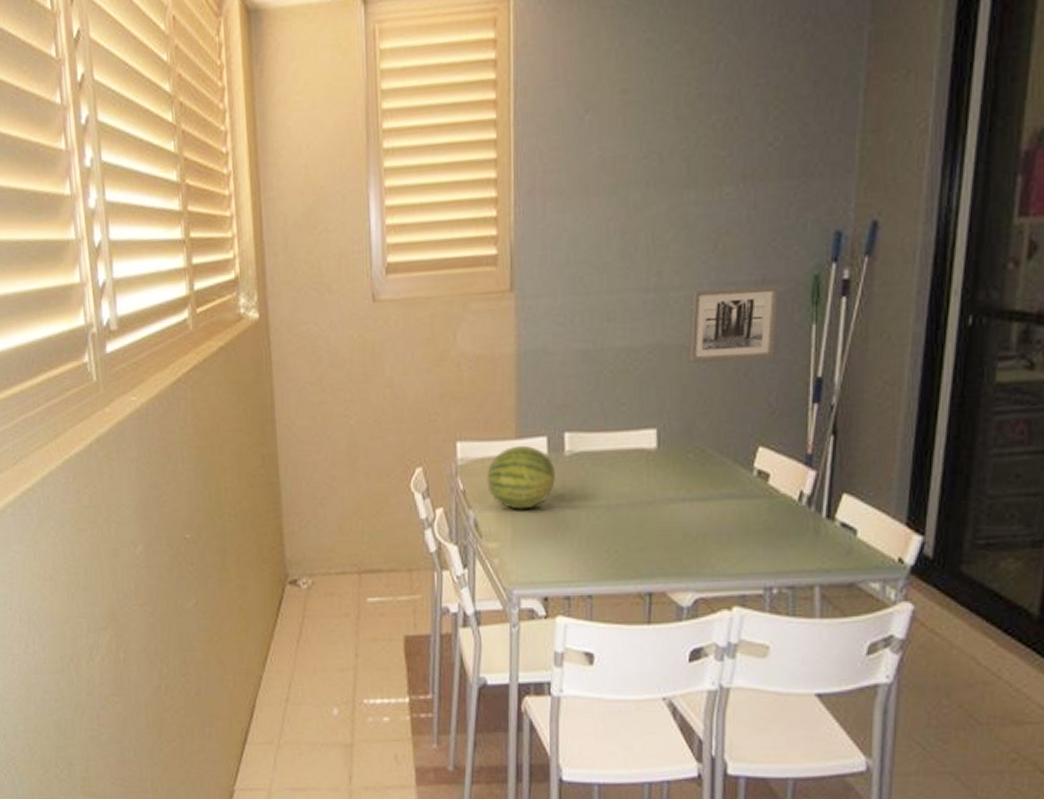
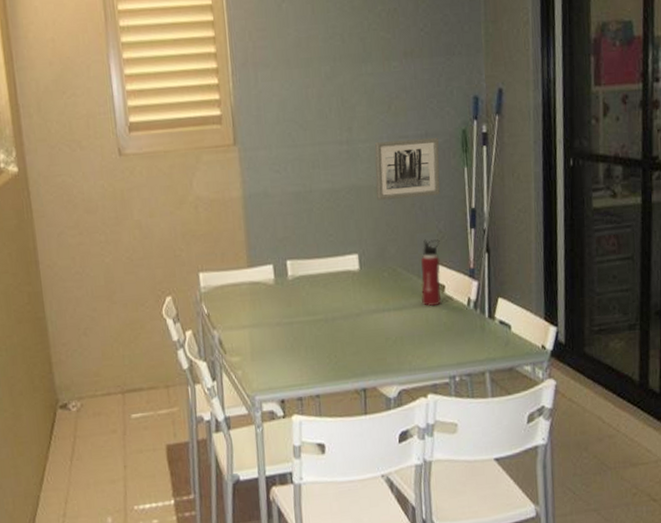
fruit: present [486,445,555,510] -> none [226,272,283,327]
water bottle: none [736,414,768,498] -> present [421,239,441,306]

